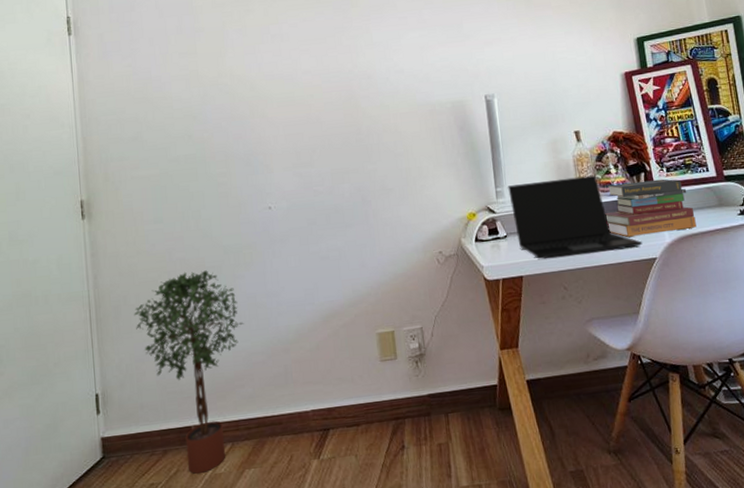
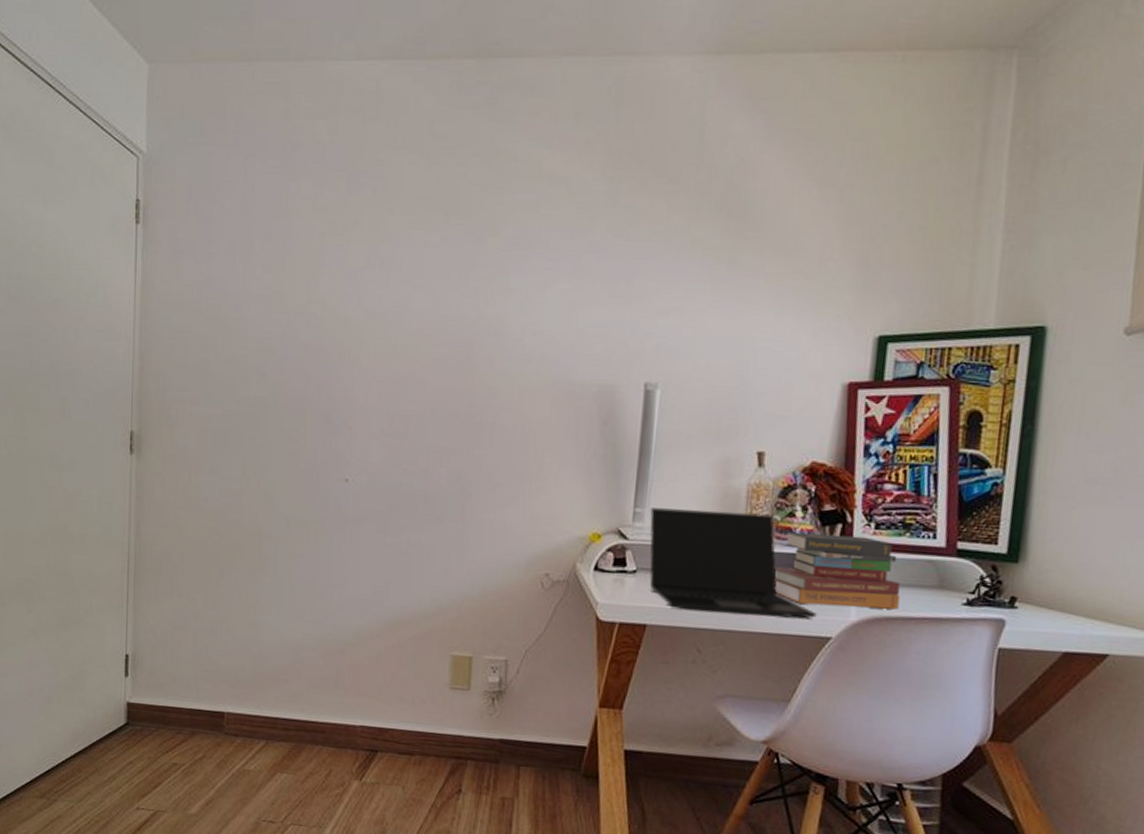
potted tree: present [134,270,244,474] -> none [176,537,298,765]

